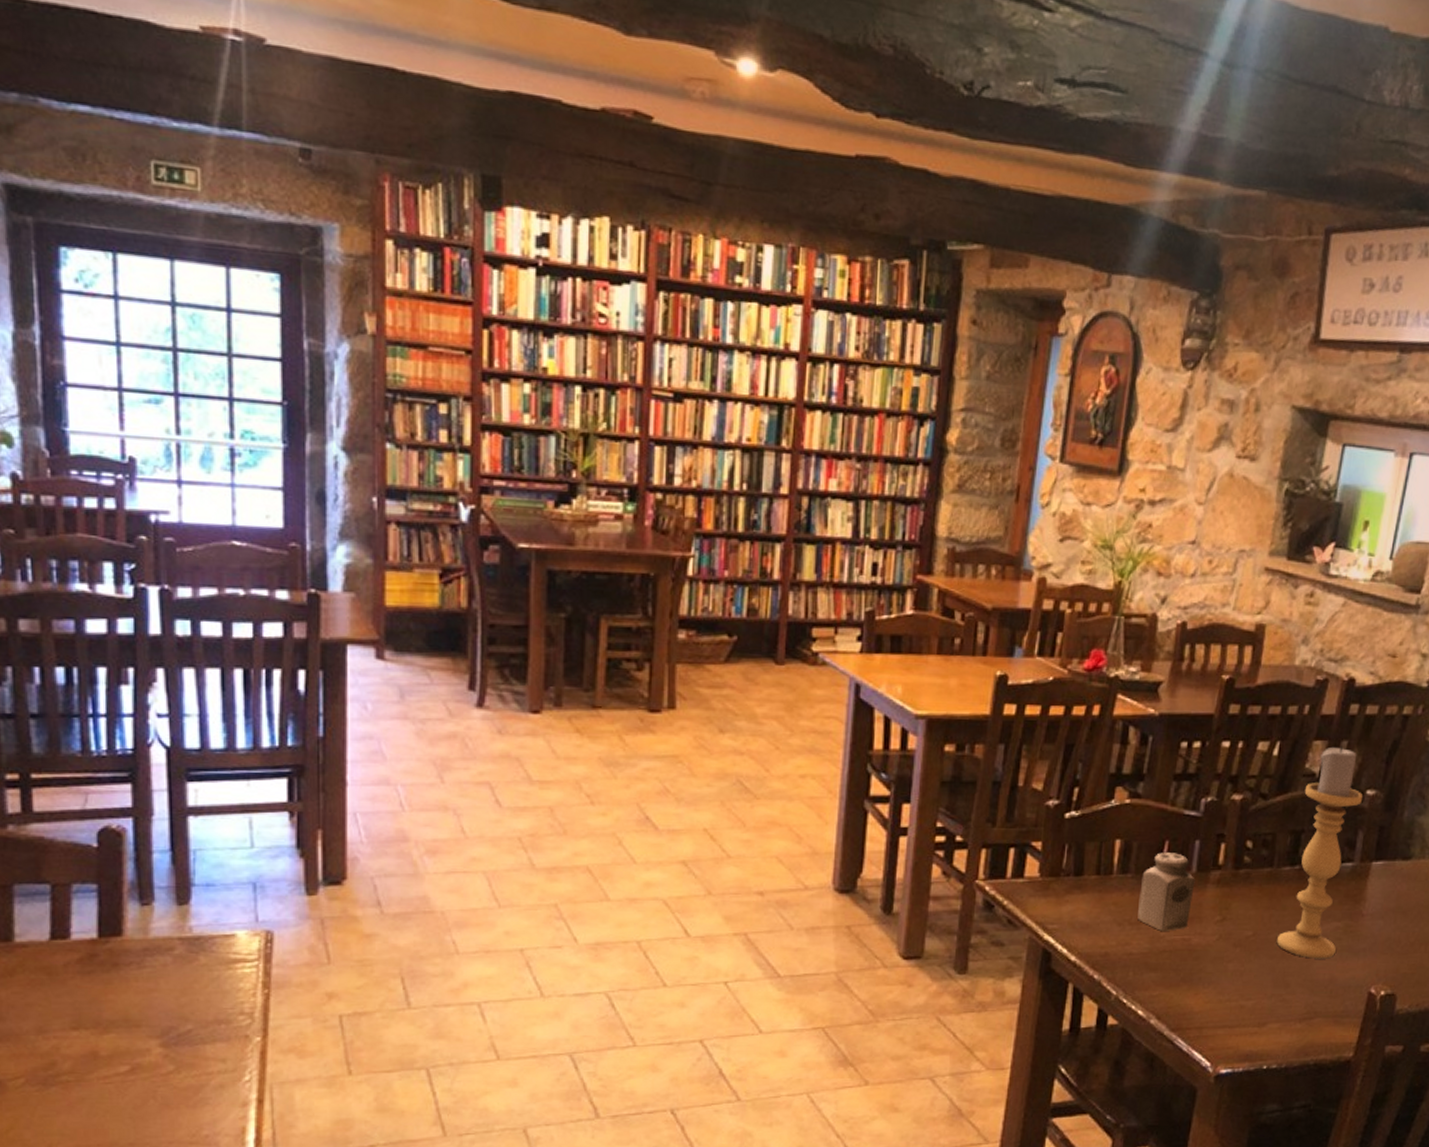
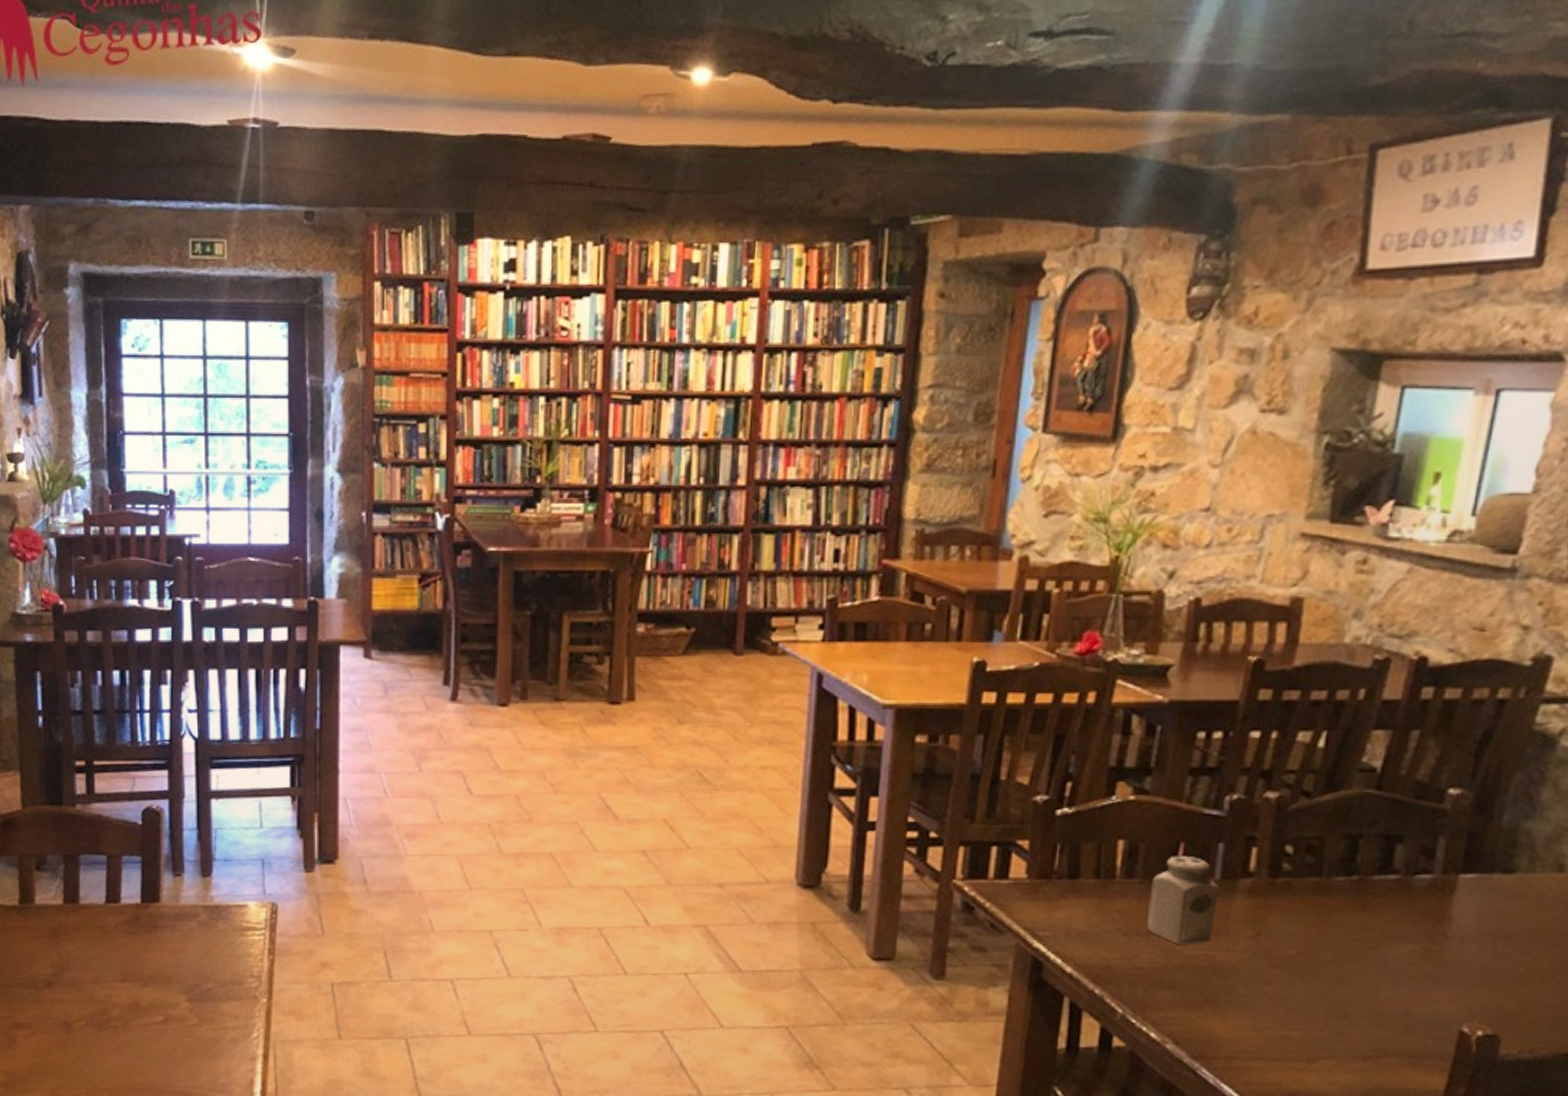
candle holder: present [1276,745,1362,959] -> none [1328,736,1443,988]

